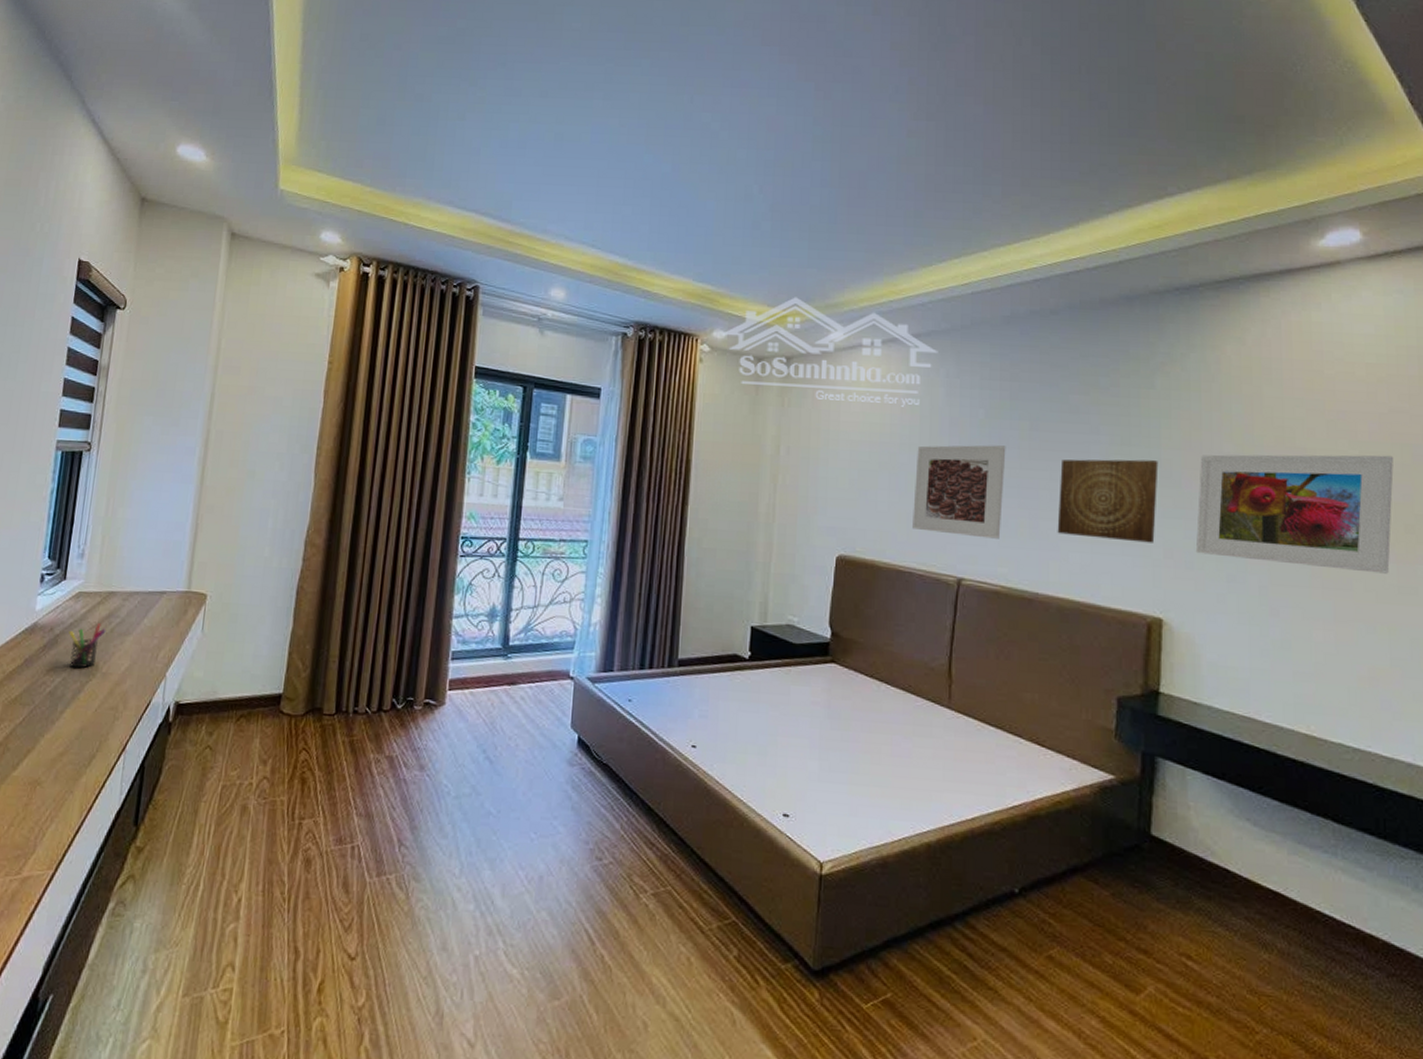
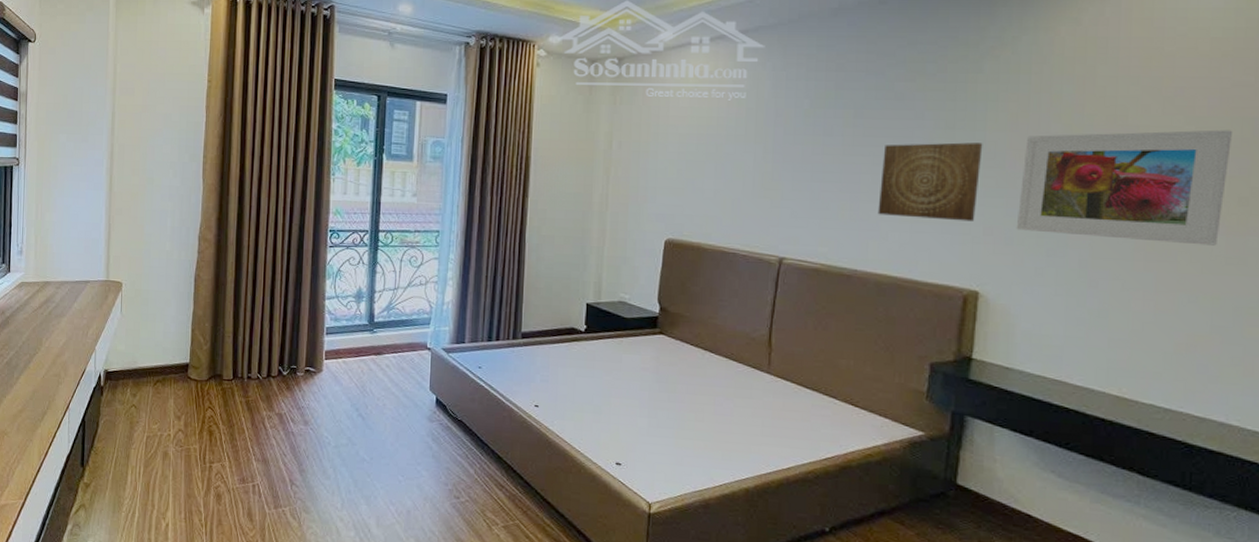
pen holder: present [69,623,106,669] -> none [17,307,45,344]
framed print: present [912,445,1006,539] -> none [737,133,830,221]

